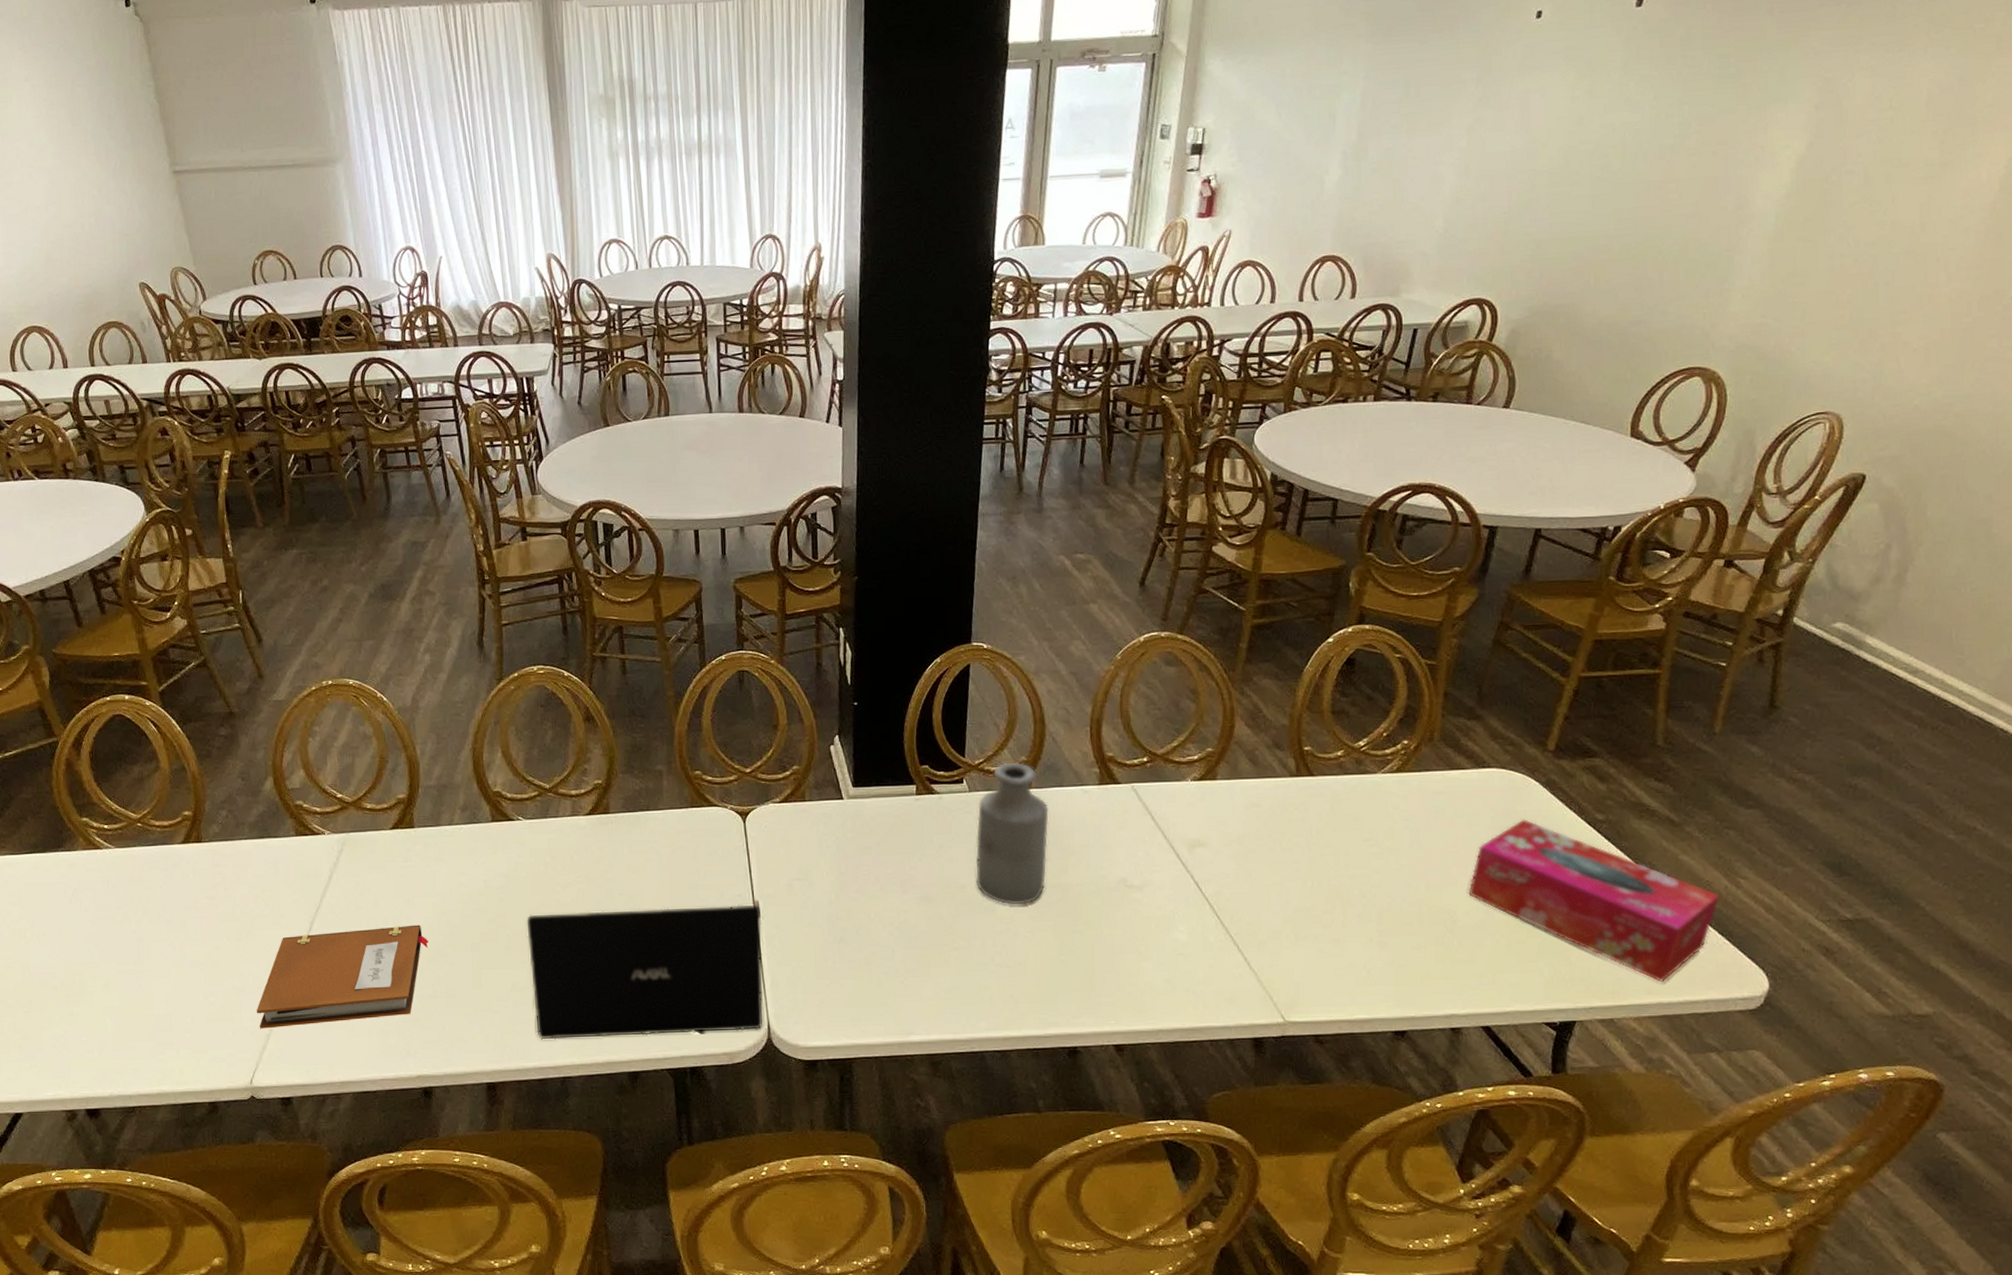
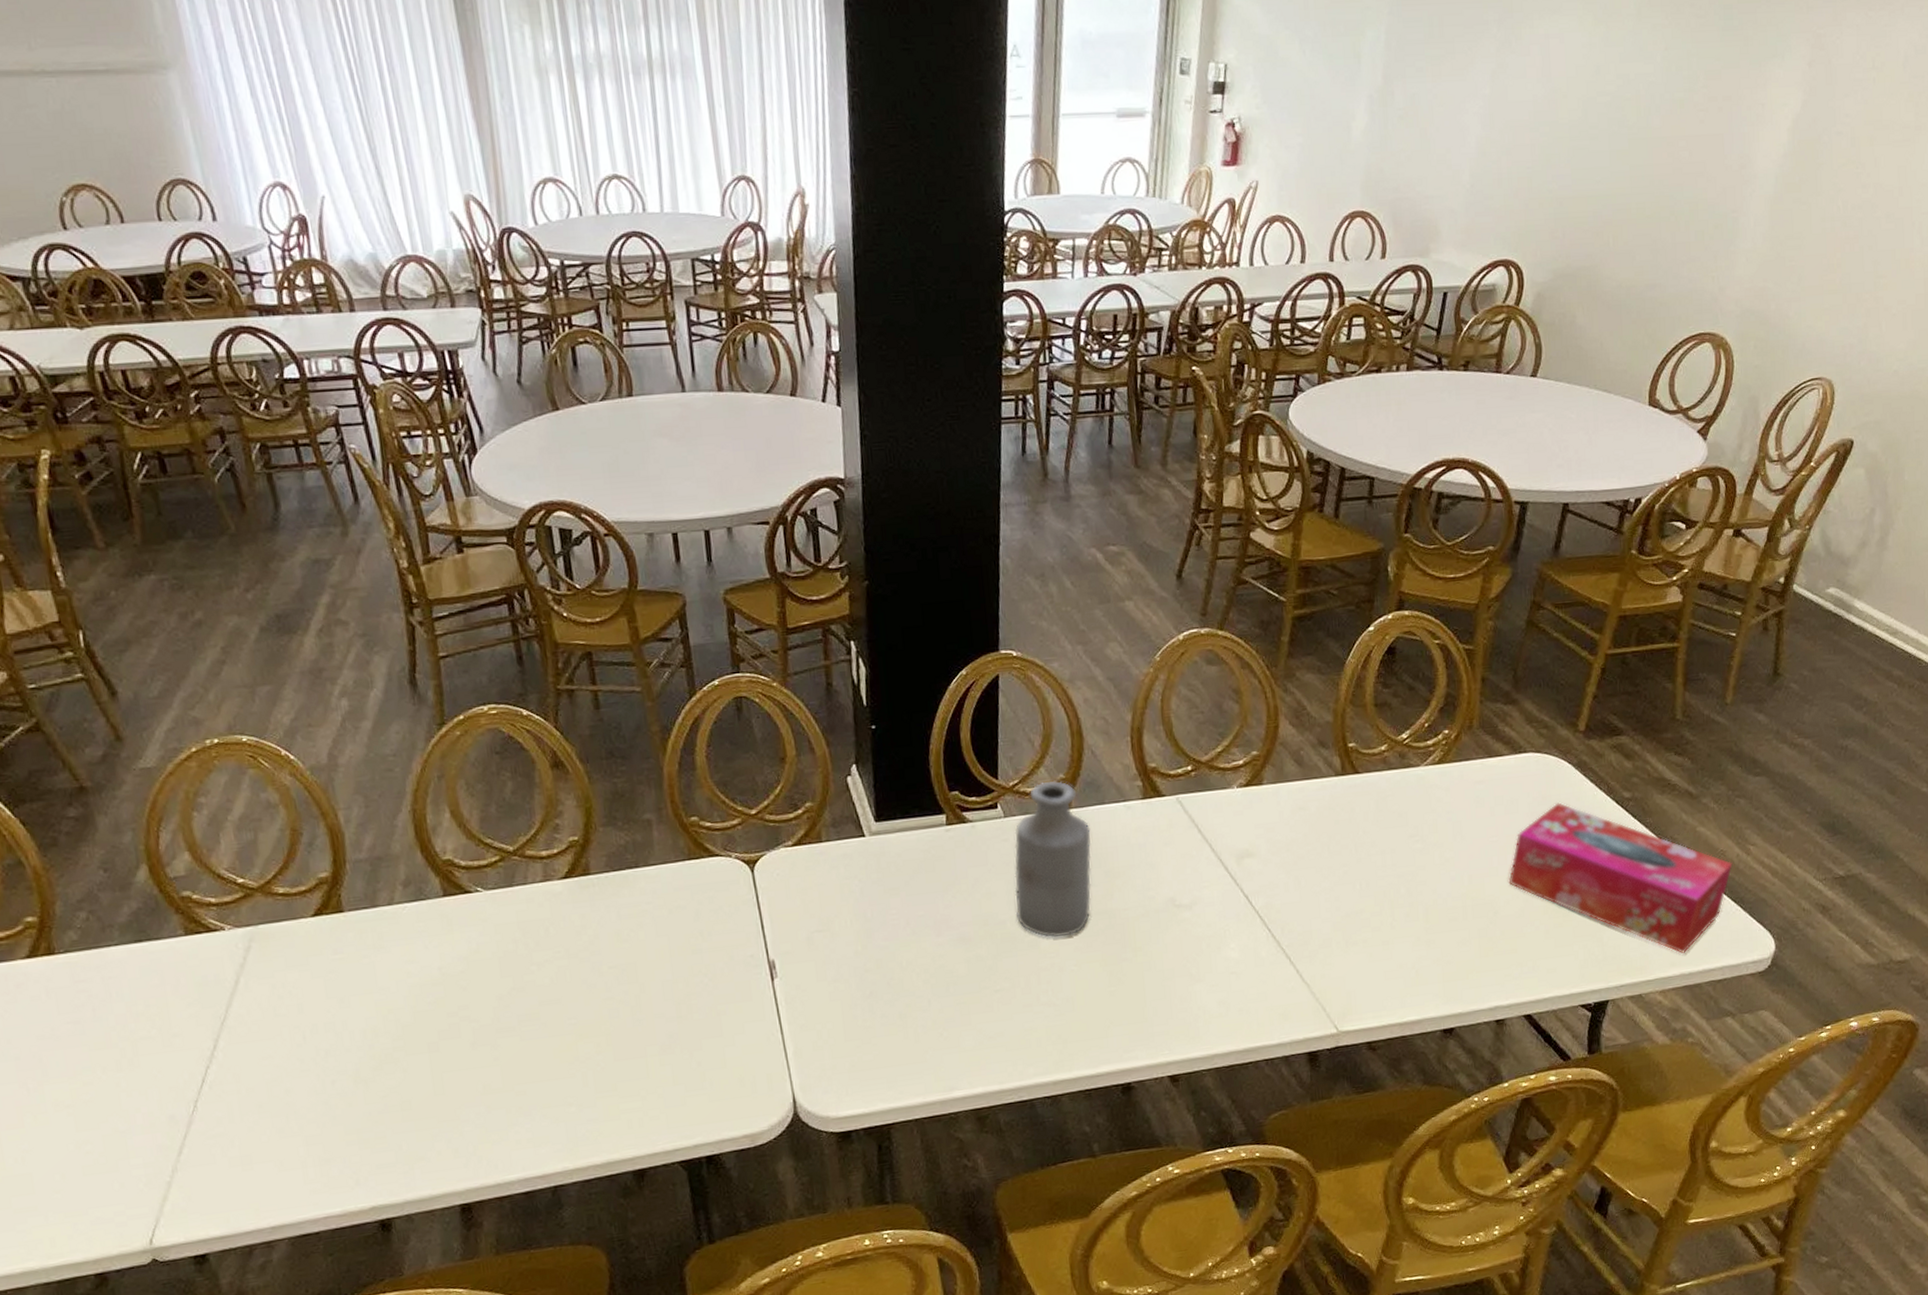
notebook: present [257,924,429,1029] -> none [150,1028,373,1176]
laptop: present [526,904,764,1040] -> none [496,964,788,1147]

